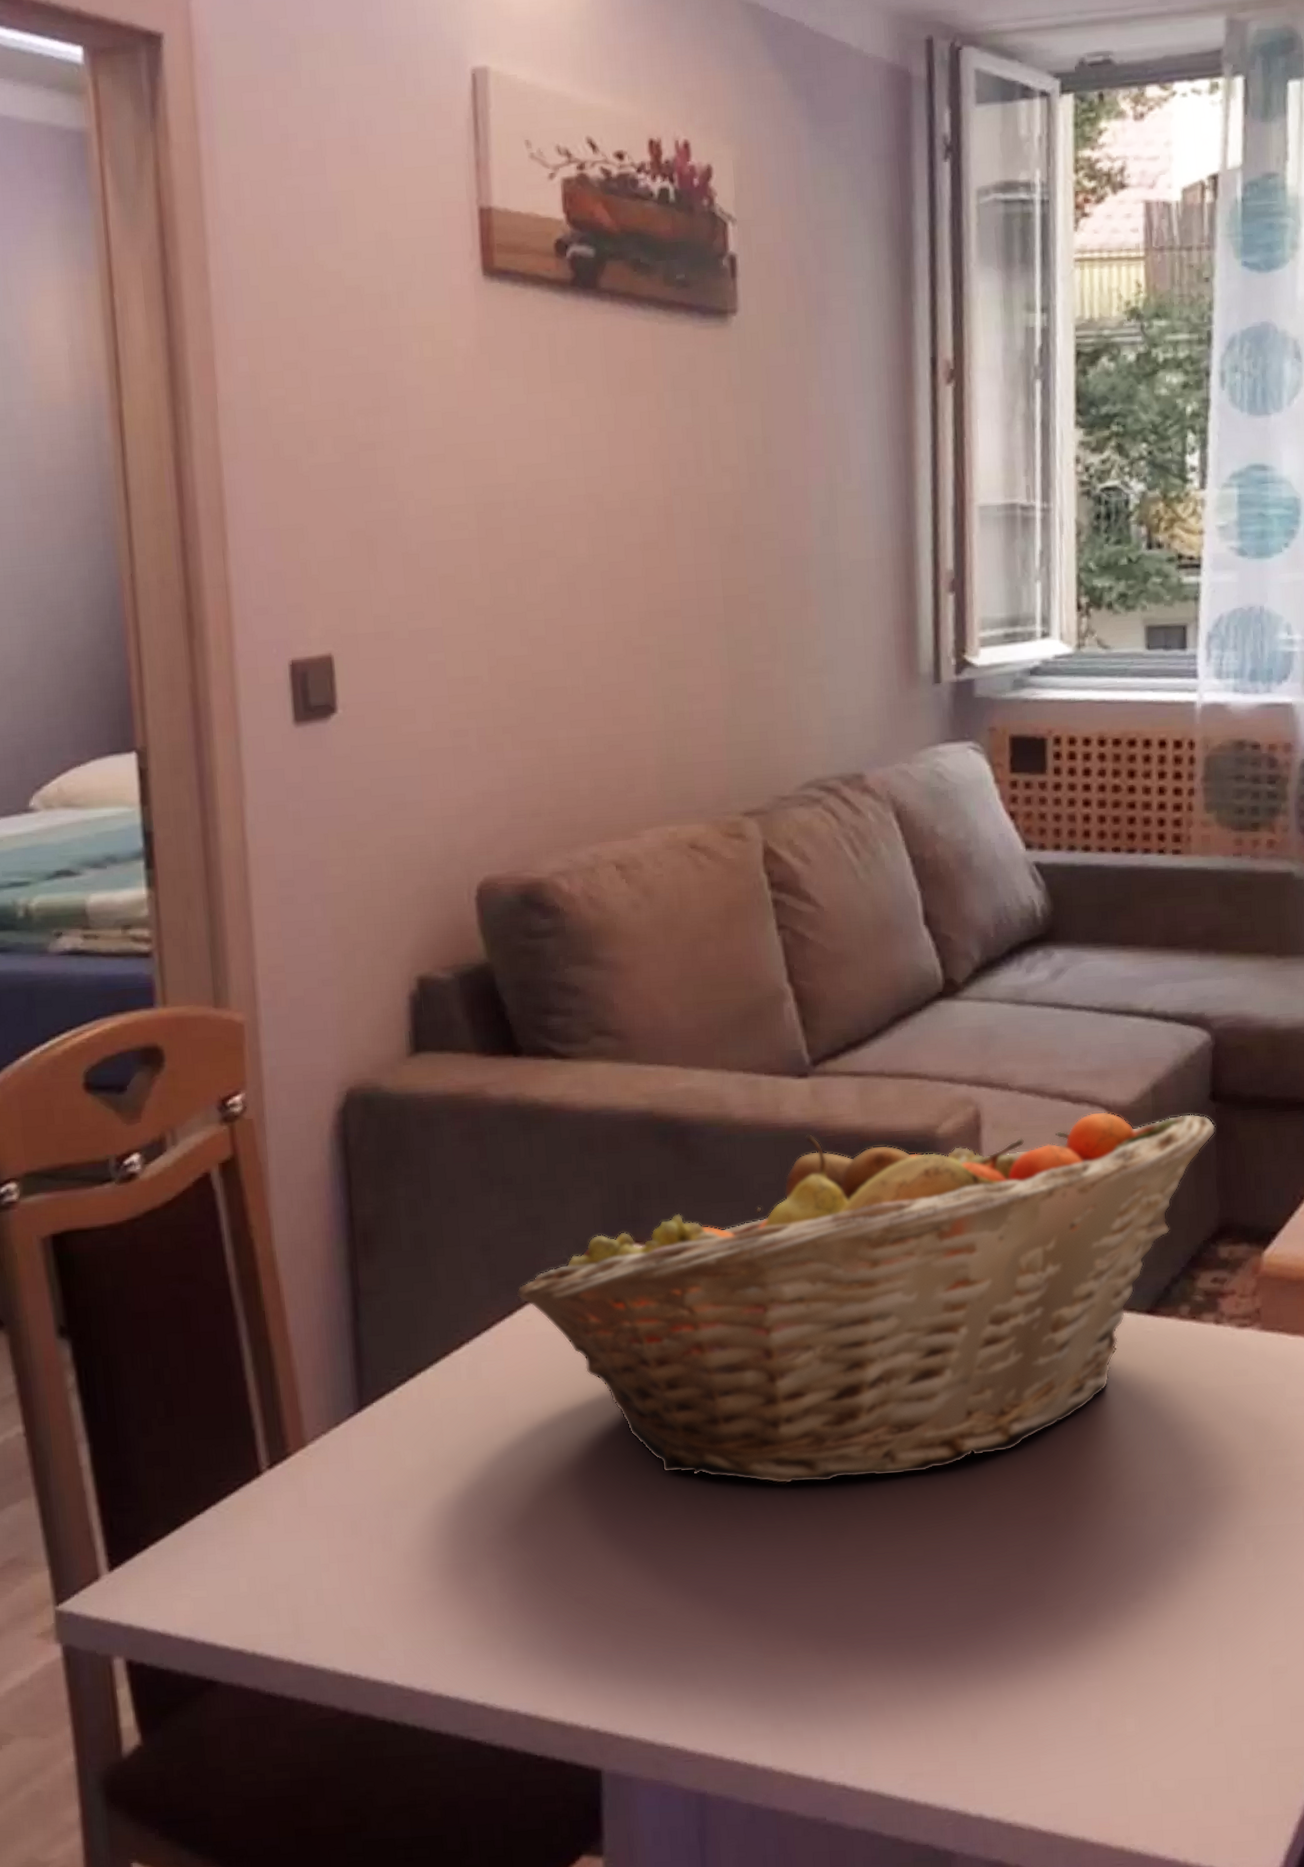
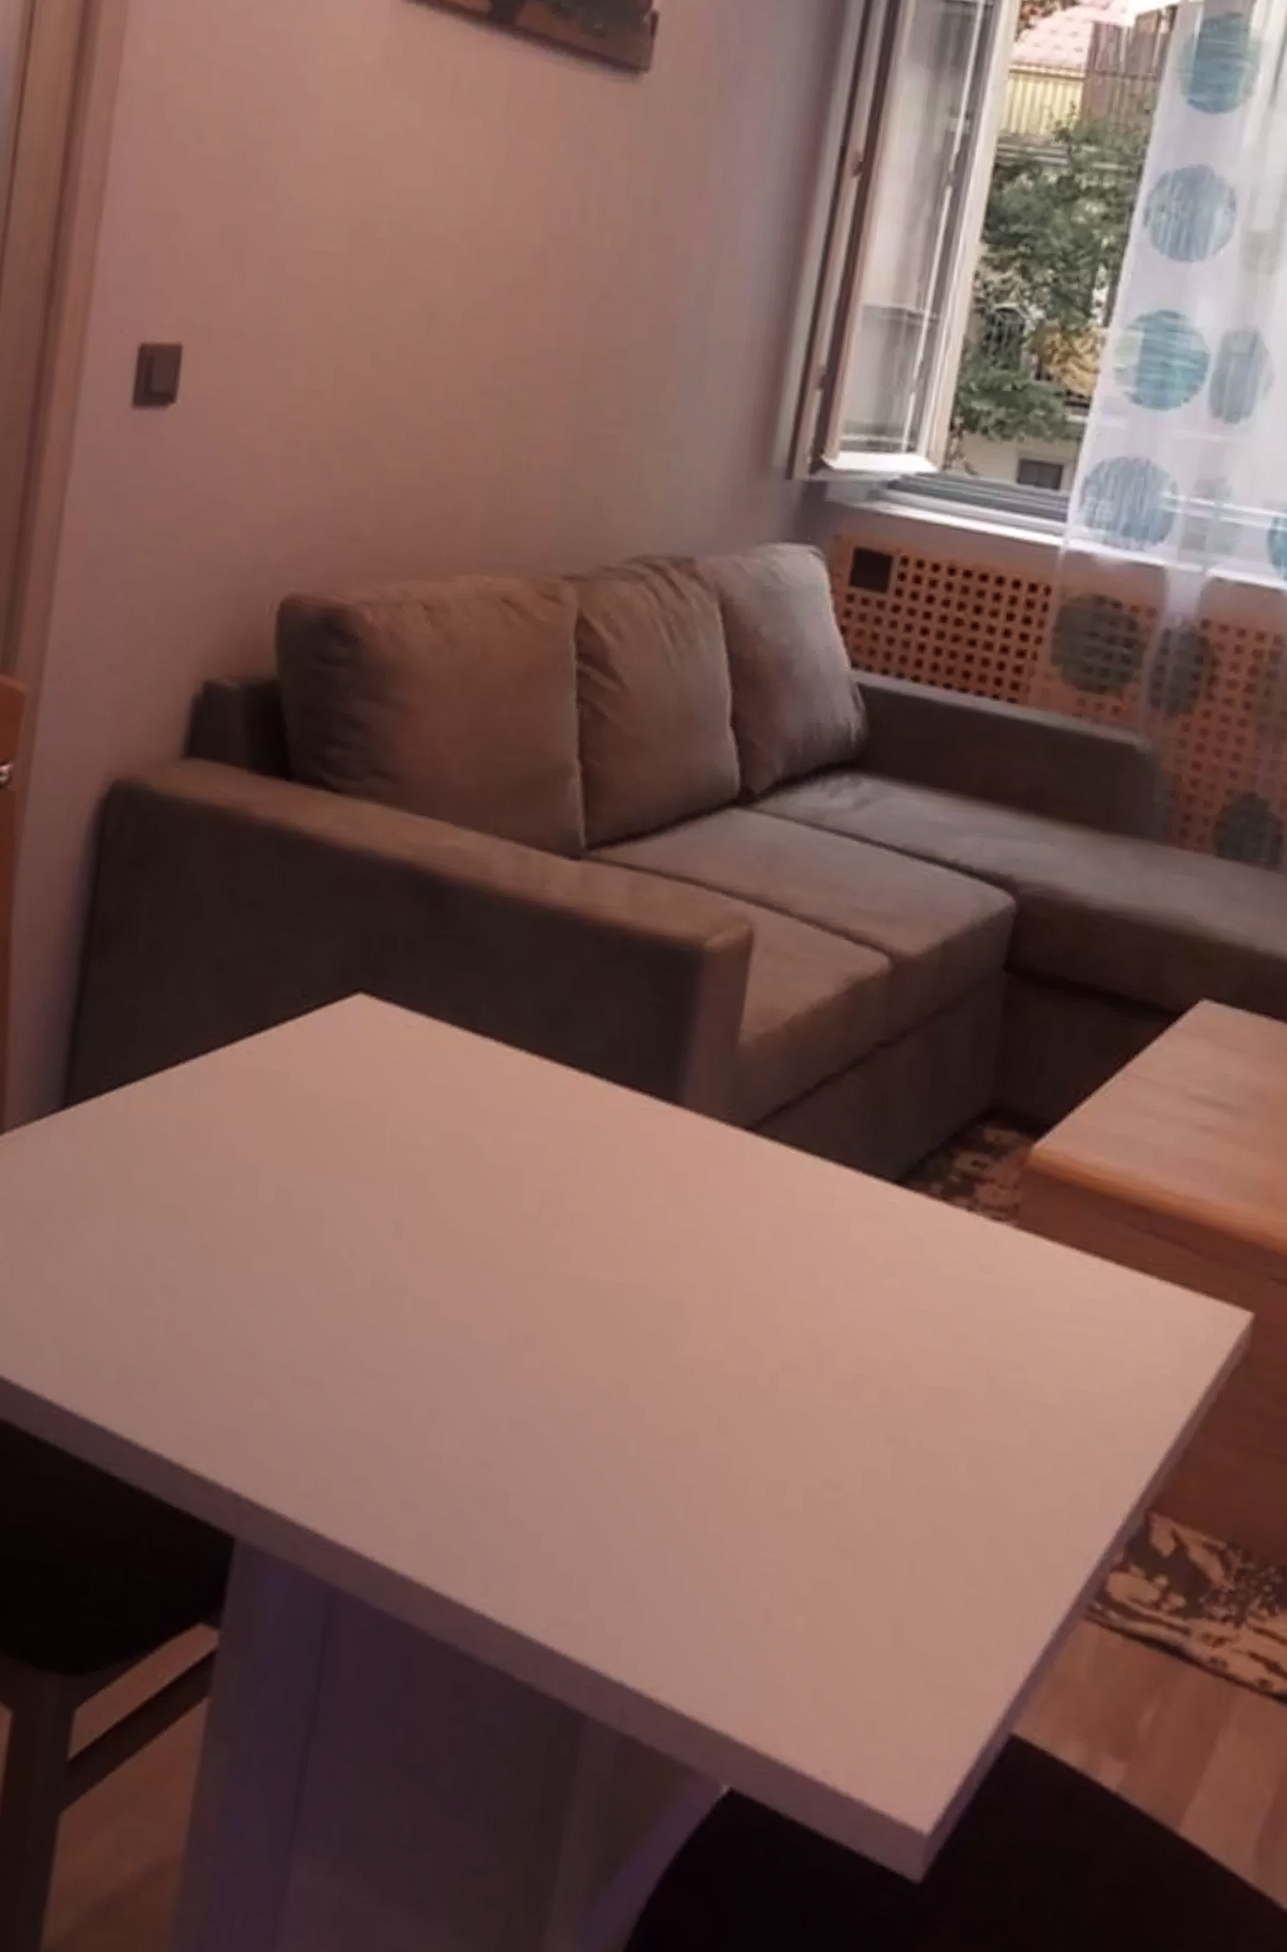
fruit basket: present [516,1111,1216,1484] -> none [242,919,1004,1301]

